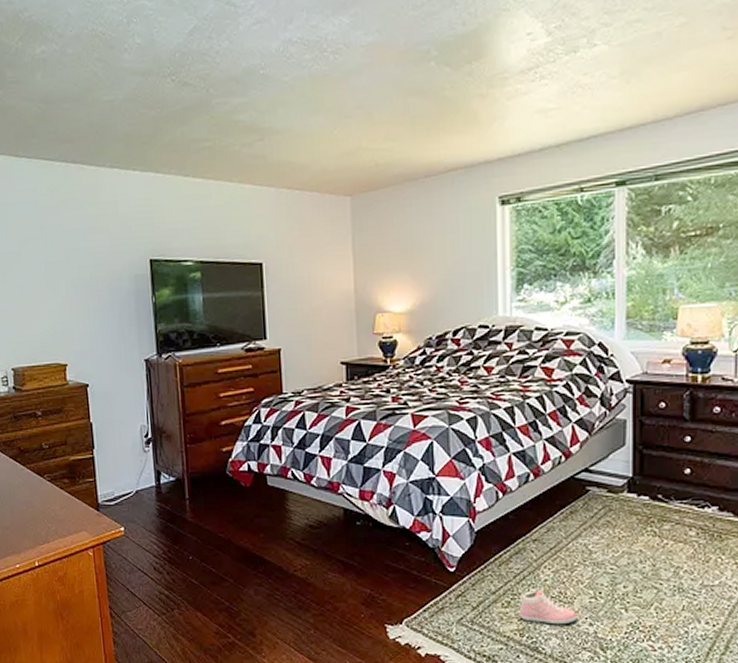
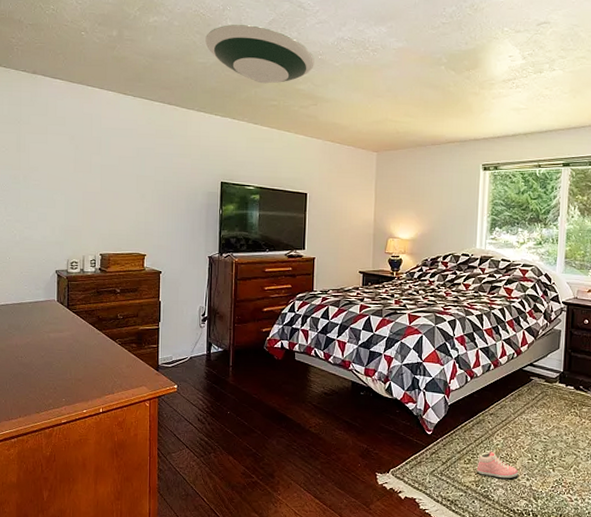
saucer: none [109,39,255,120] -> present [205,23,314,84]

